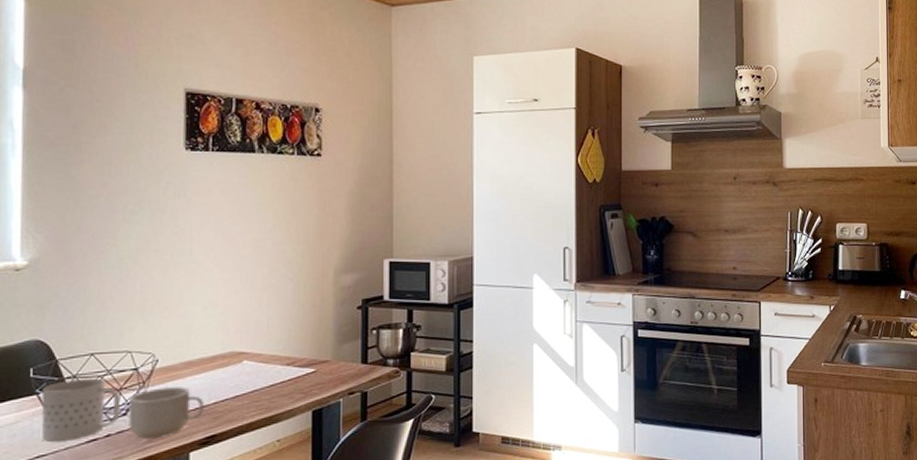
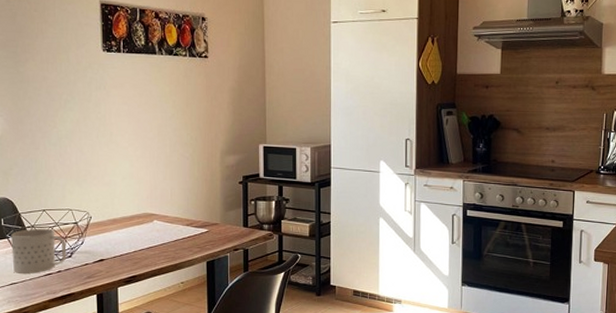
cup: present [128,387,204,438] -> none [73,238,126,275]

